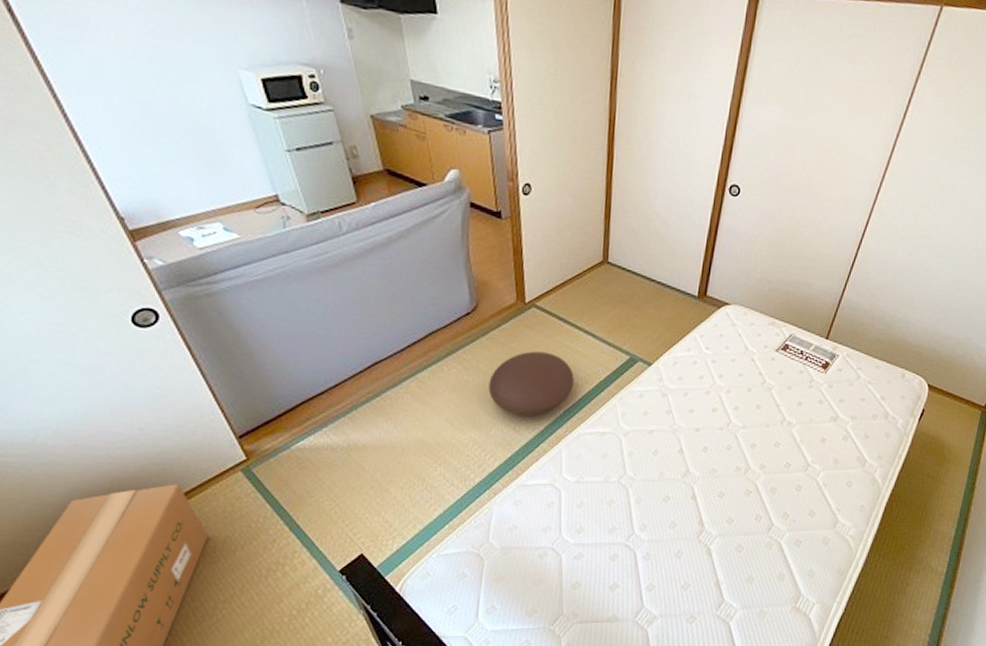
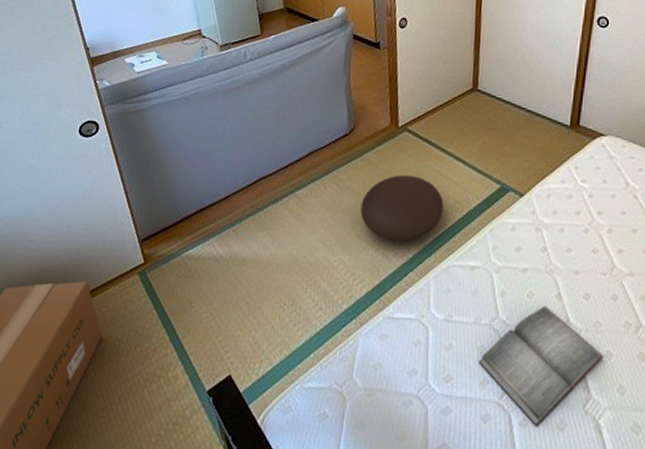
hardback book: none [608,460,717,558] -> present [479,305,604,428]

